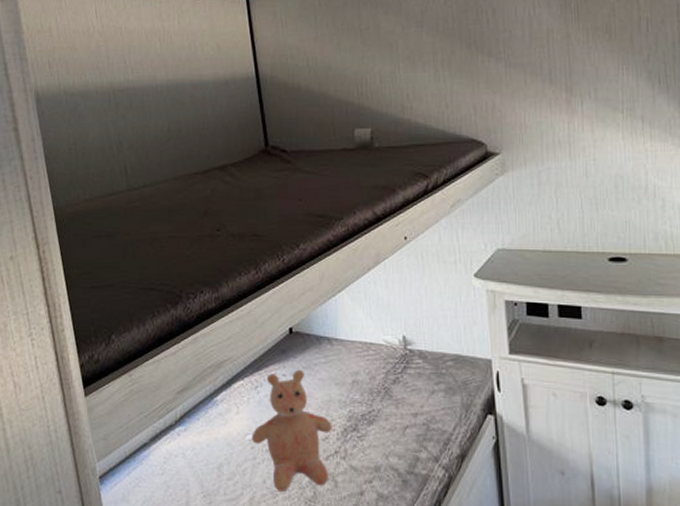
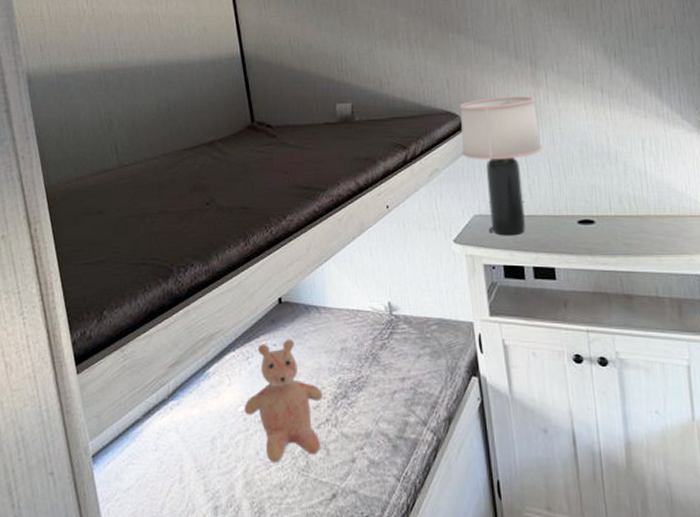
table lamp: none [486,124,574,272] -> present [459,96,542,236]

